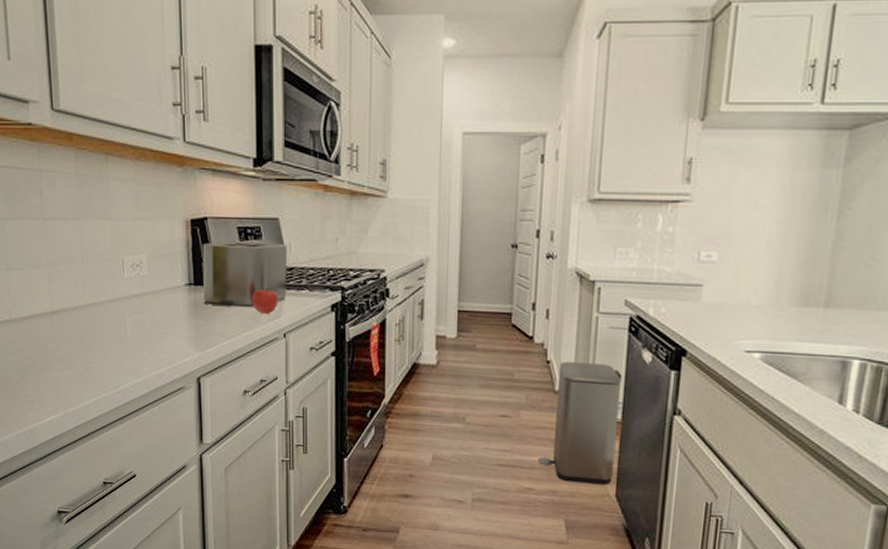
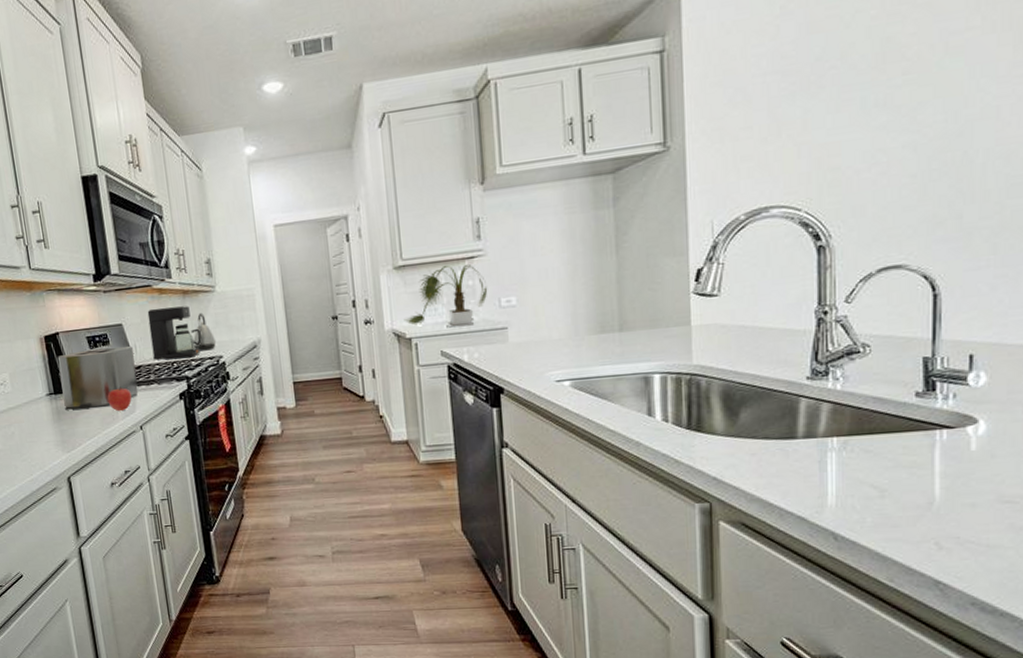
coffee maker: none [308,206,364,267] -> present [147,305,202,361]
kettle: none [355,218,380,262] -> present [193,312,217,351]
pedal bin: present [538,362,622,485] -> none [386,411,456,524]
plant: none [590,207,689,277] -> present [404,263,488,328]

